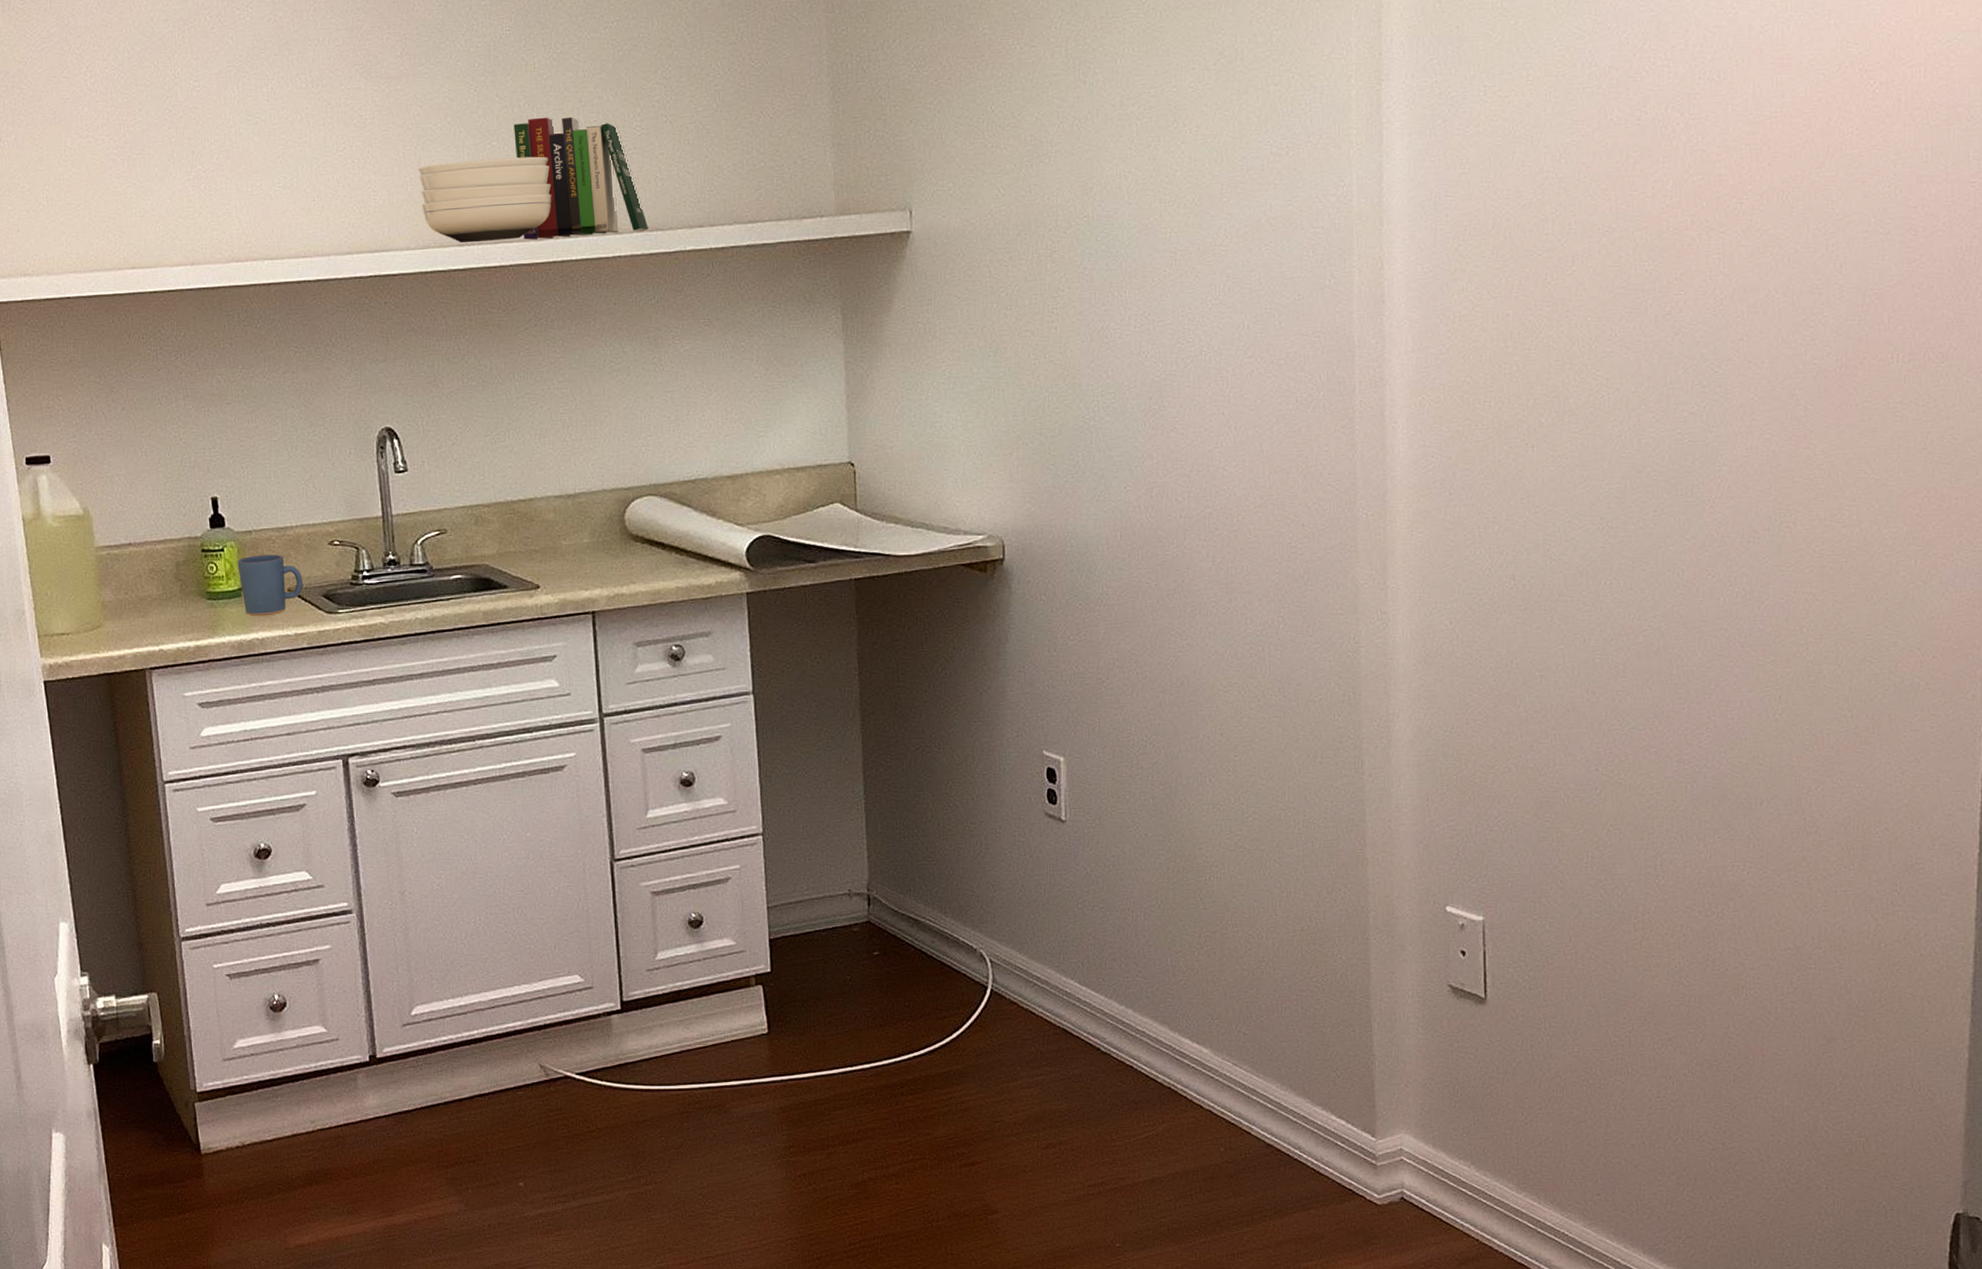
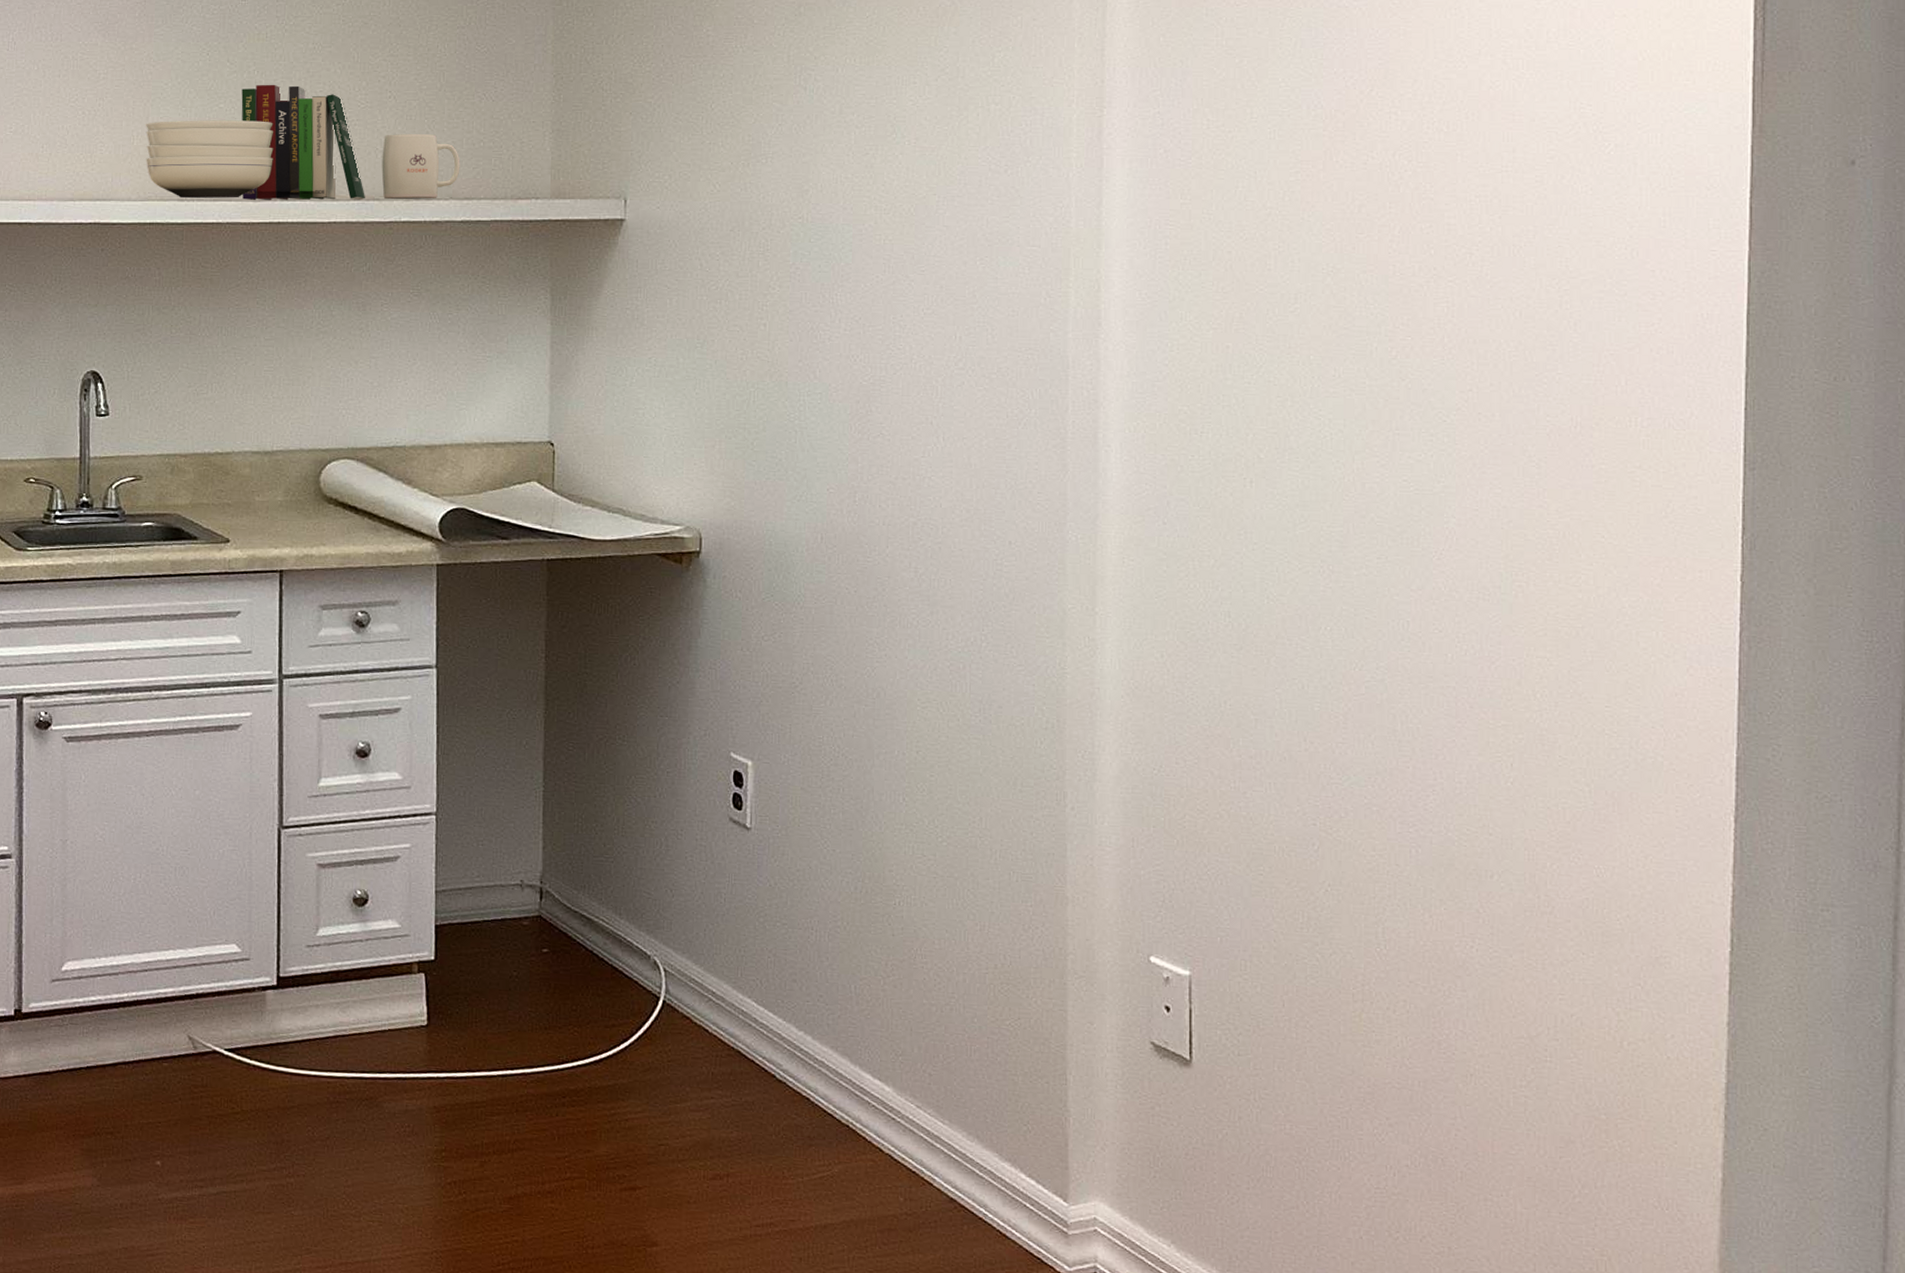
mug: none [662,158,743,229] -> present [381,134,460,200]

